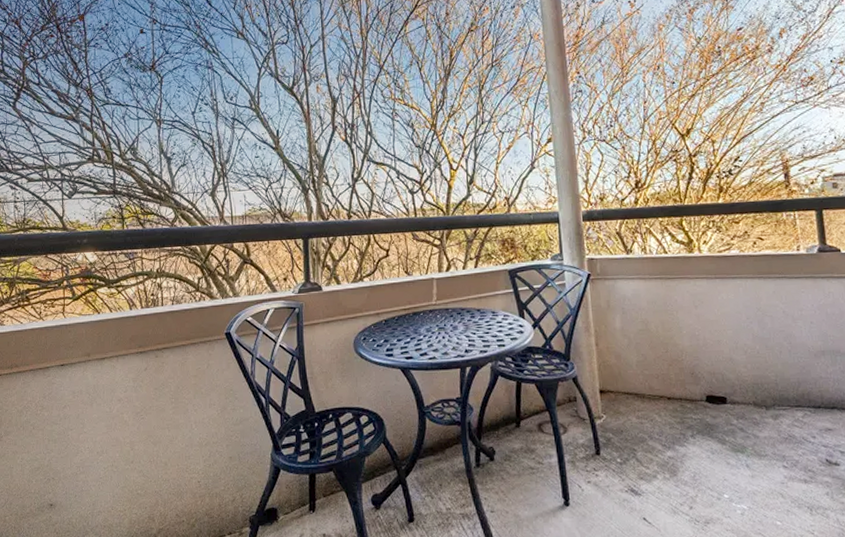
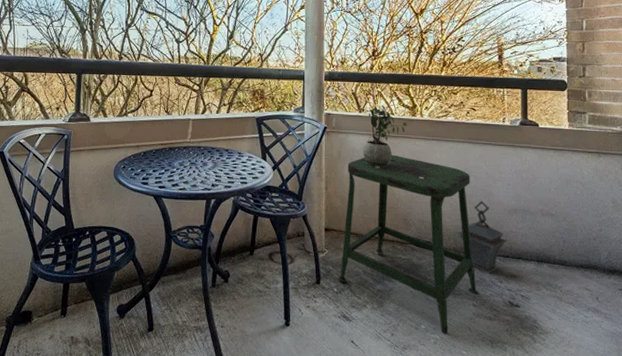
stool: none [619,299,789,504] -> present [338,154,479,335]
potted plant: none [634,243,684,315] -> present [363,104,407,167]
lantern: none [755,343,818,429] -> present [456,200,508,274]

